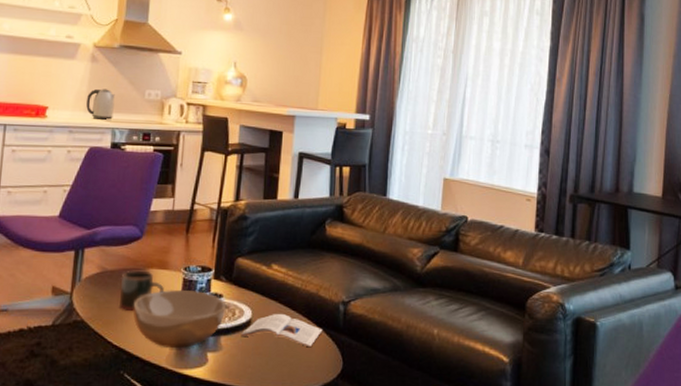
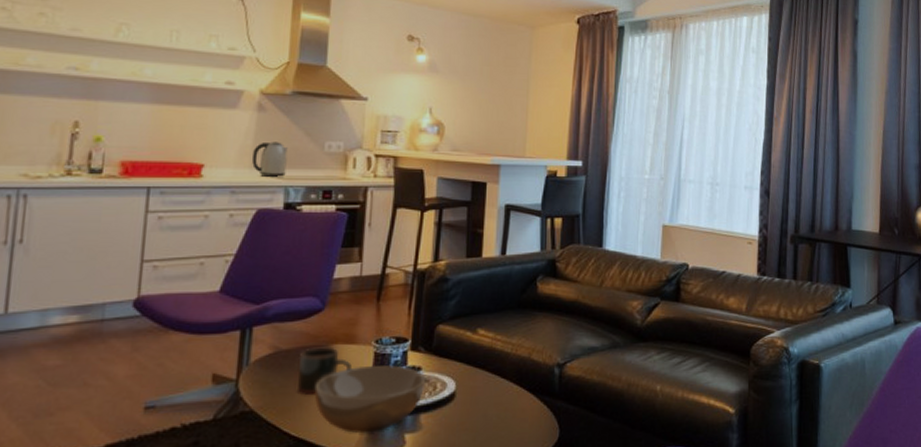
magazine: present [241,313,323,348] -> none [443,382,537,418]

